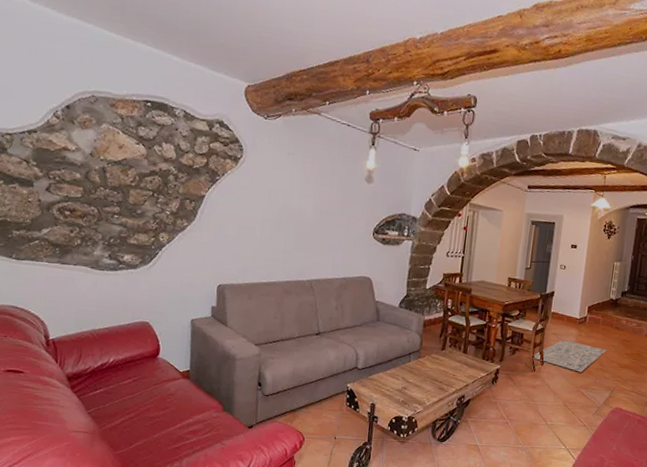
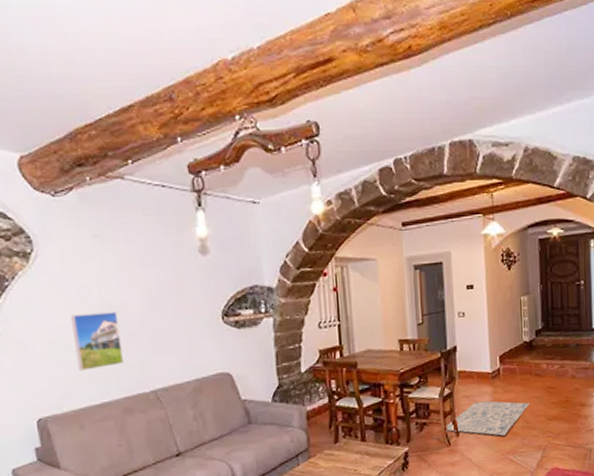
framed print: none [256,210,295,255] -> present [71,312,124,371]

